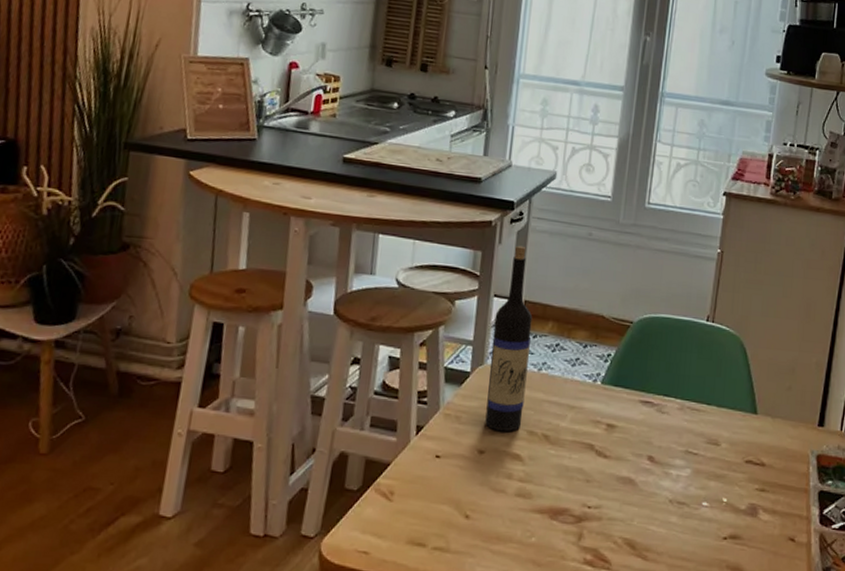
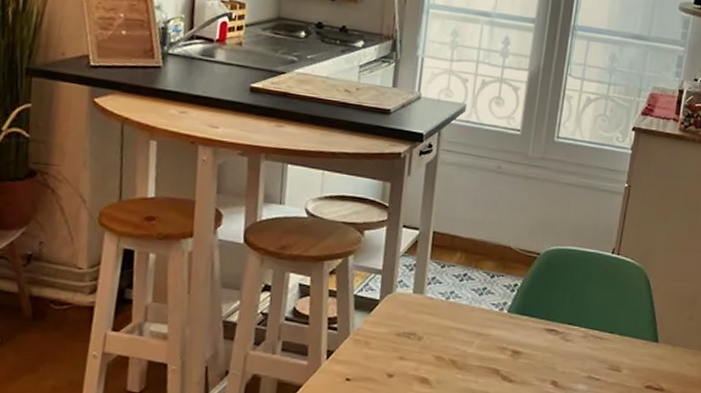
wine bottle: present [485,245,533,431] -> none [394,177,441,357]

